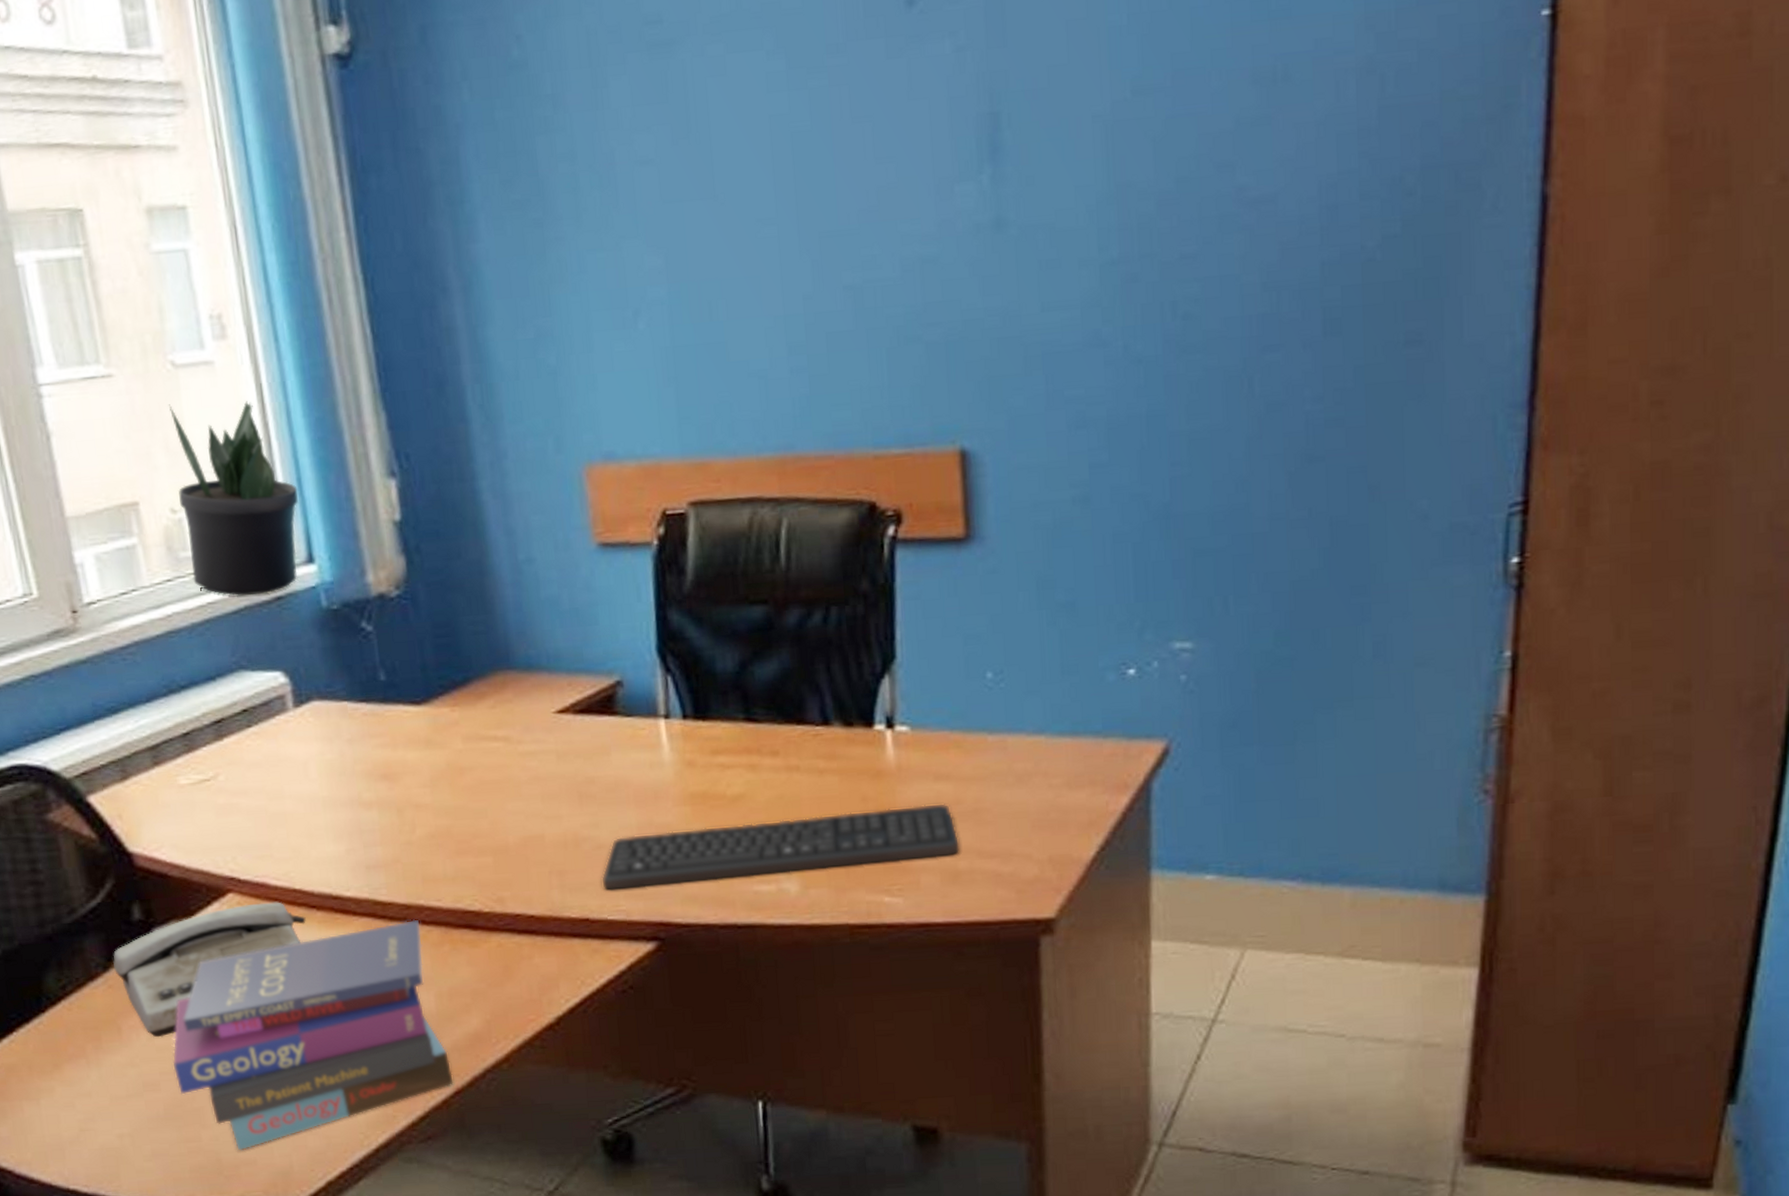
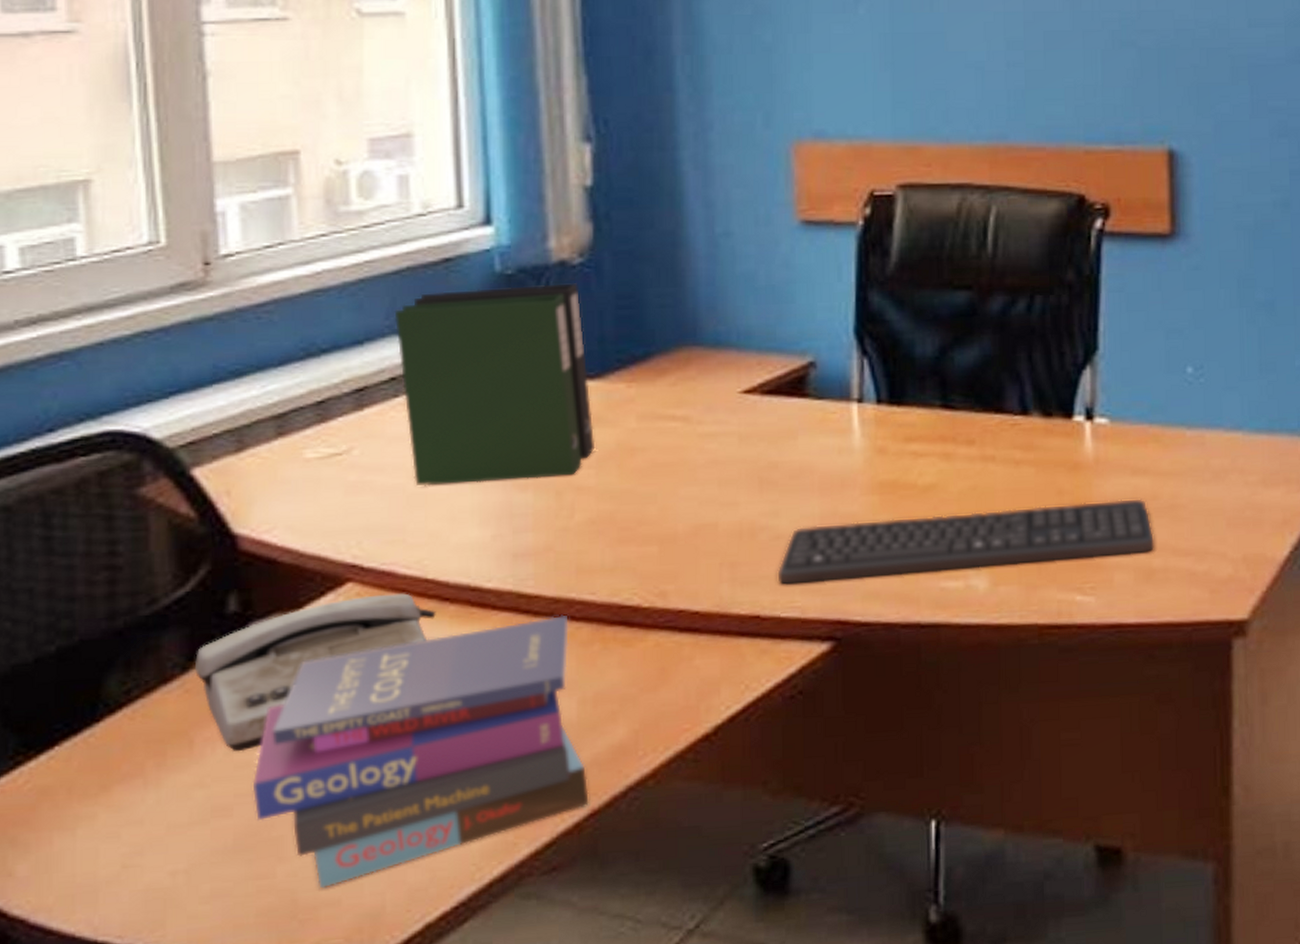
planter: present [168,401,298,595] -> none [347,52,482,255]
binder: none [238,615,428,807] -> present [394,283,596,486]

